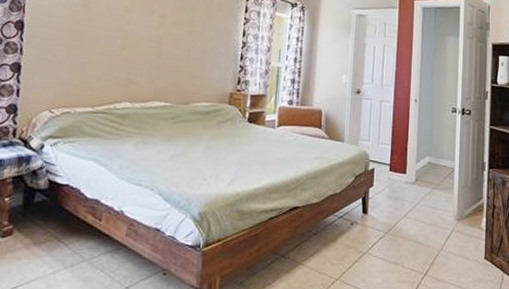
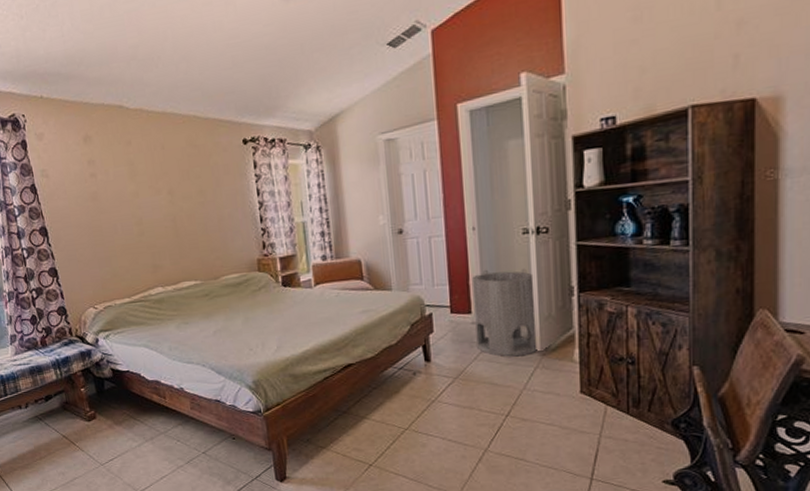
cylinder: none [407,136,457,219] -> present [472,268,537,357]

